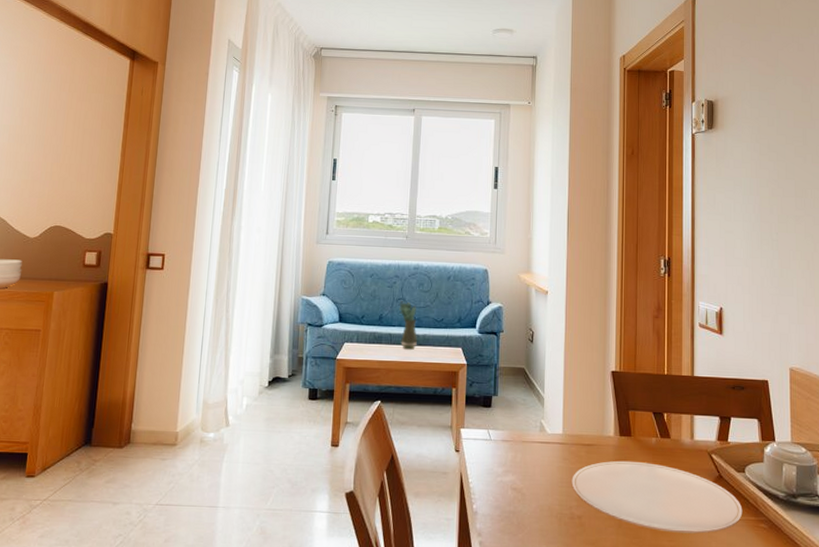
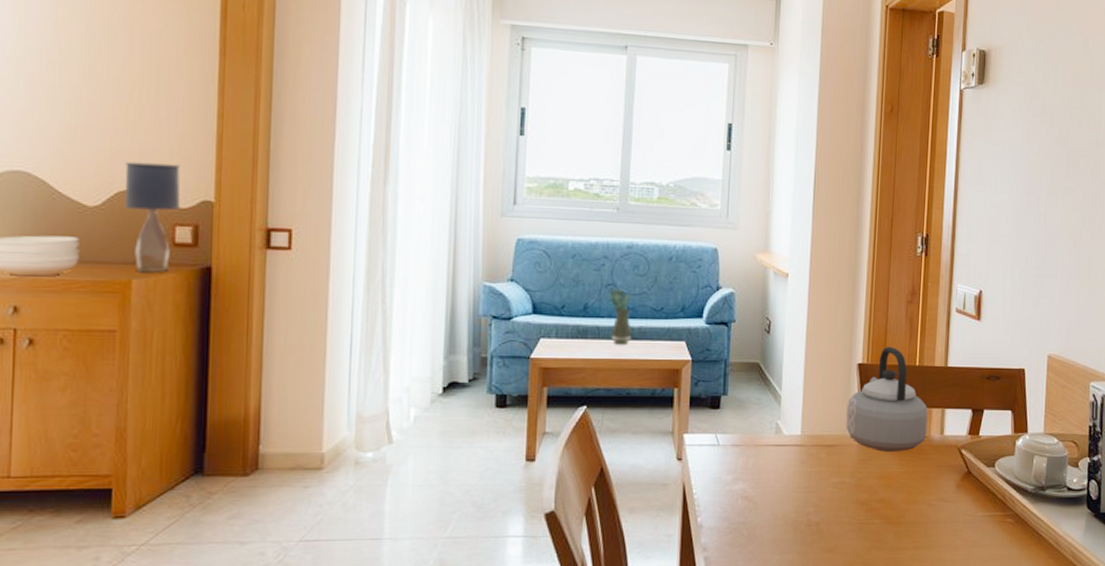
table lamp: none [53,205,92,288] -> present [124,161,181,274]
plate: present [571,460,743,534] -> none [809,461,990,534]
teapot: none [603,356,678,453] -> present [846,346,928,452]

